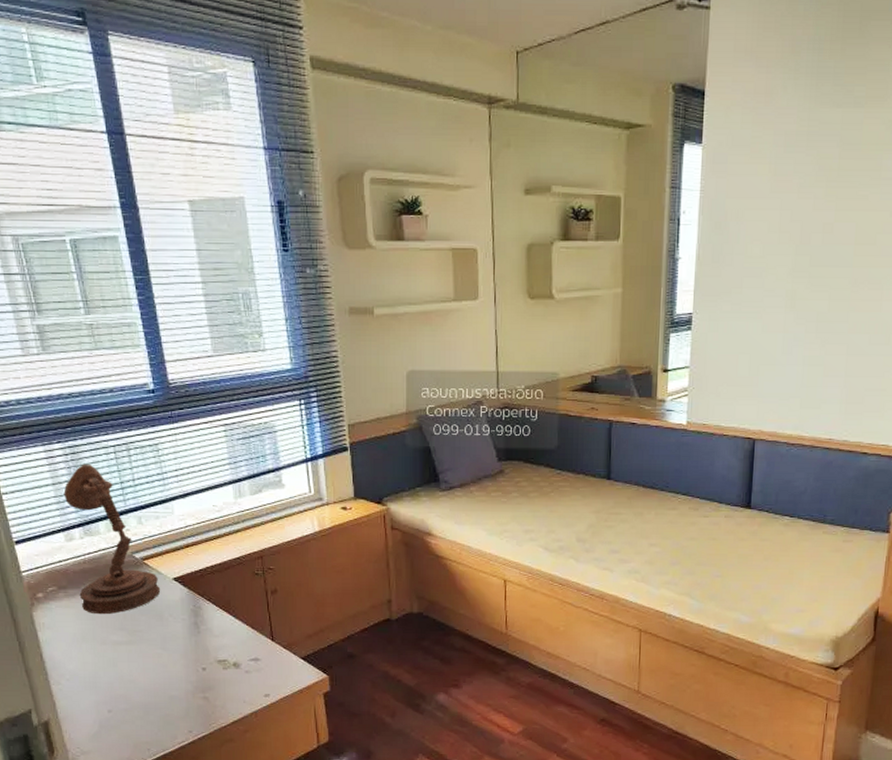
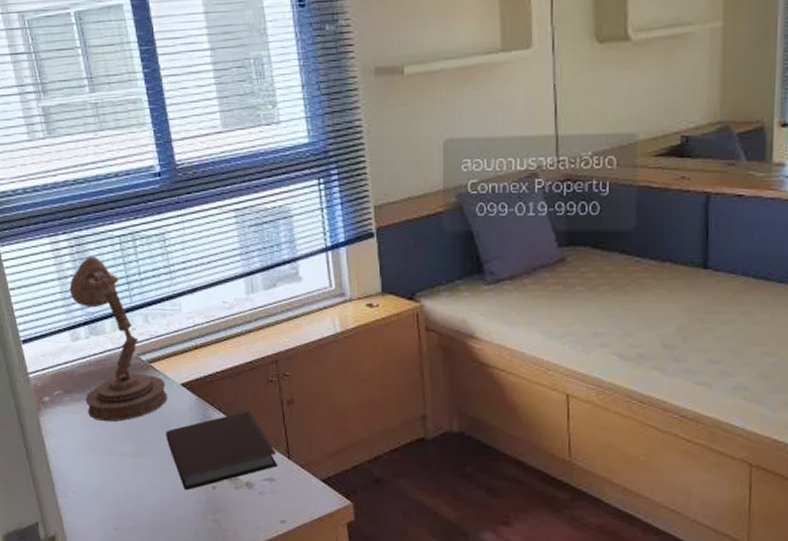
notebook: none [158,600,263,673] -> present [166,410,279,491]

